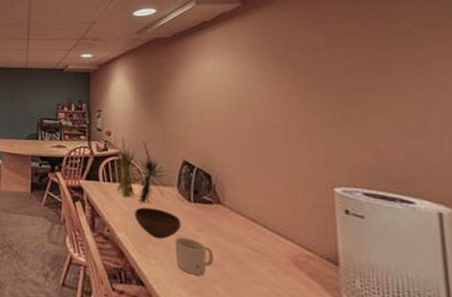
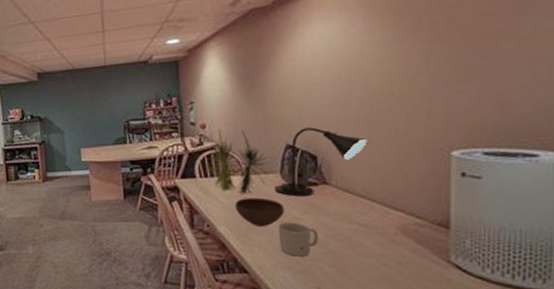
desk lamp: none [171,147,257,214] -> present [274,127,367,197]

